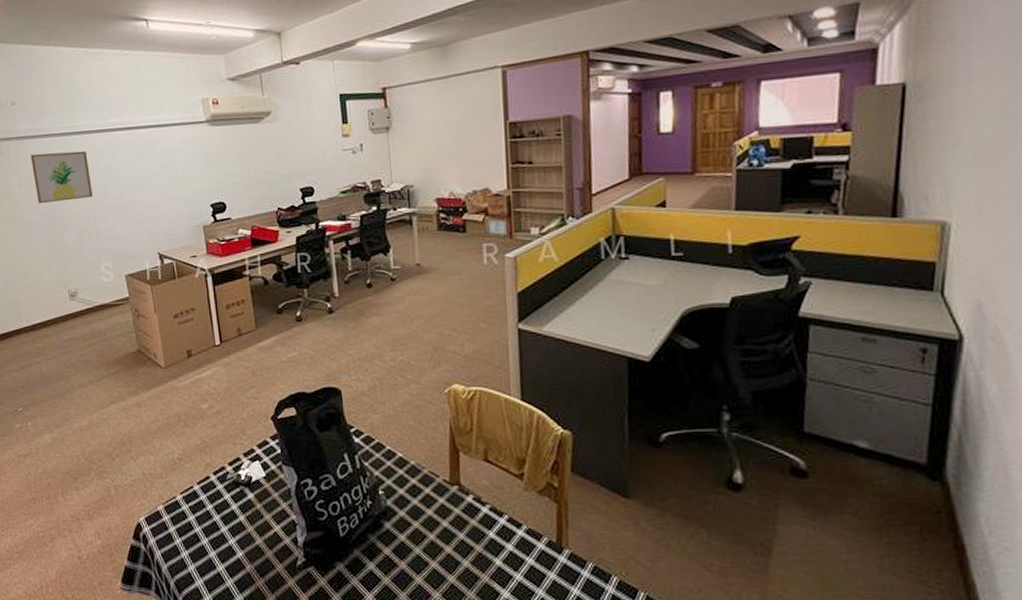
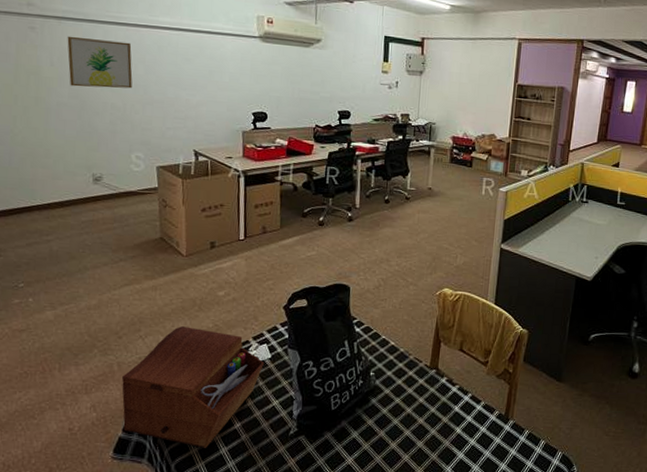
sewing box: none [120,445,259,580] -> present [122,326,264,448]

